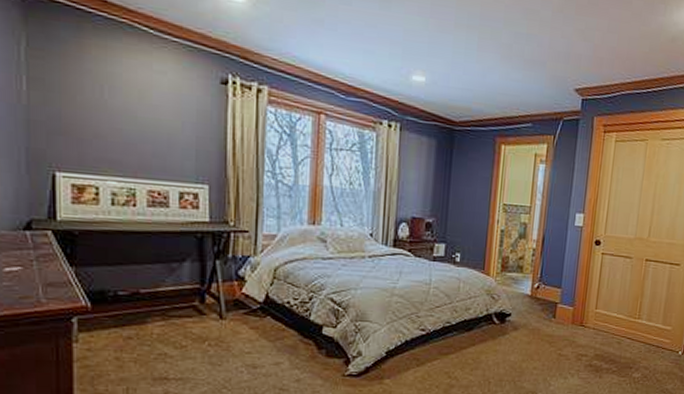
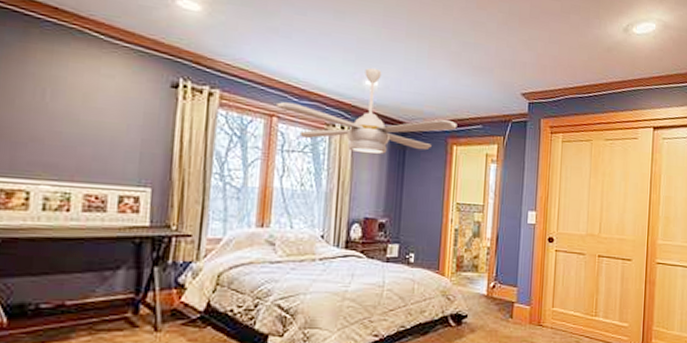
ceiling fan: none [324,61,506,154] -> present [276,67,457,155]

